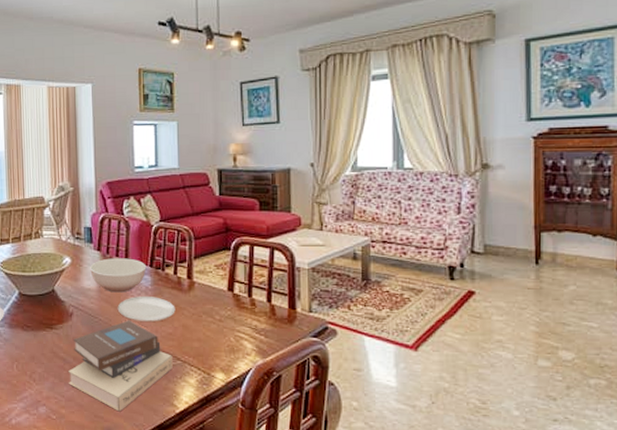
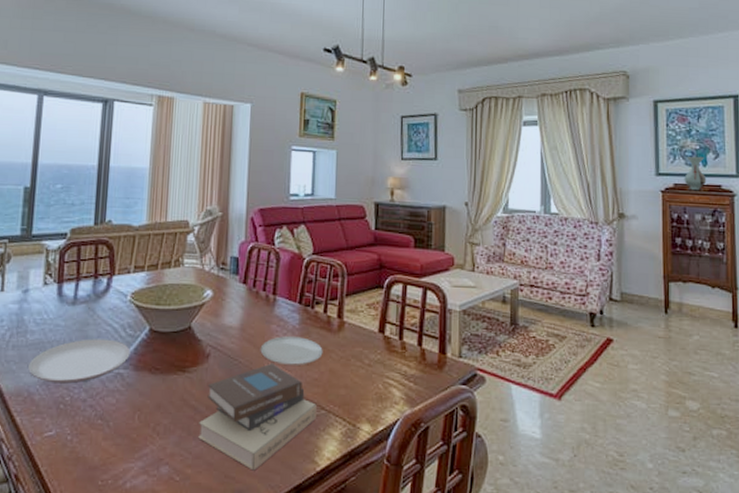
bowl: present [90,258,147,293] -> none [233,292,295,332]
decorative vase: none [561,96,590,135] -> present [684,156,707,191]

